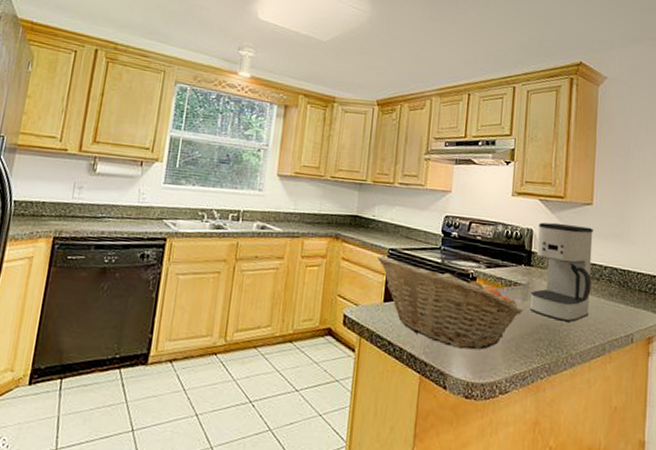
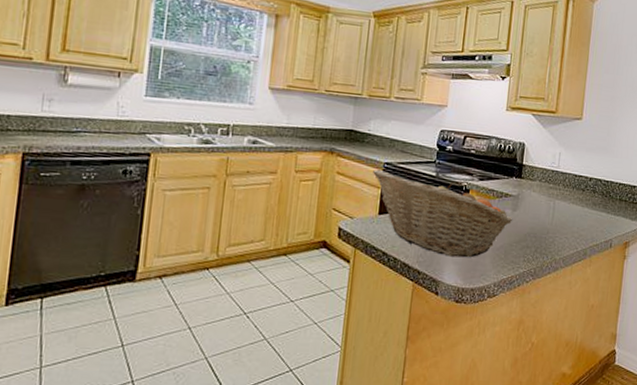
coffee maker: present [530,222,593,322] -> none [519,136,582,230]

